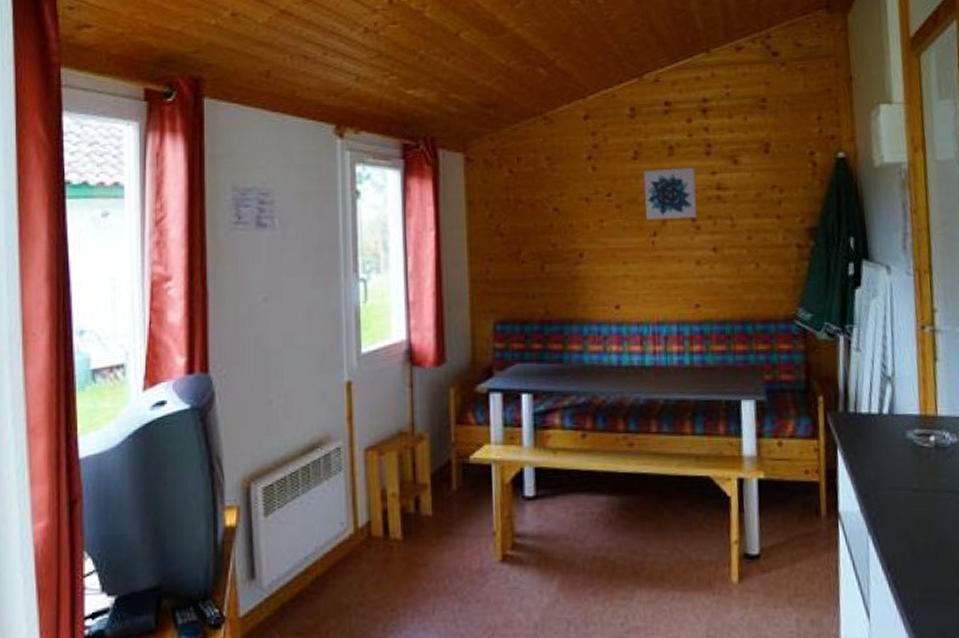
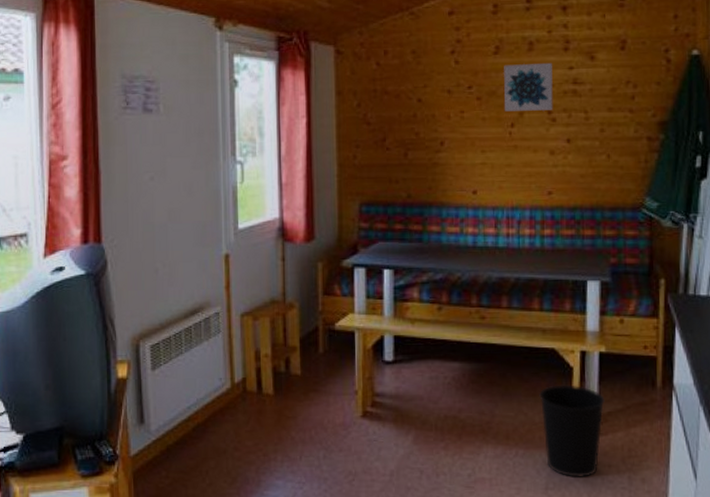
wastebasket: none [695,517,766,622] -> present [539,385,605,477]

